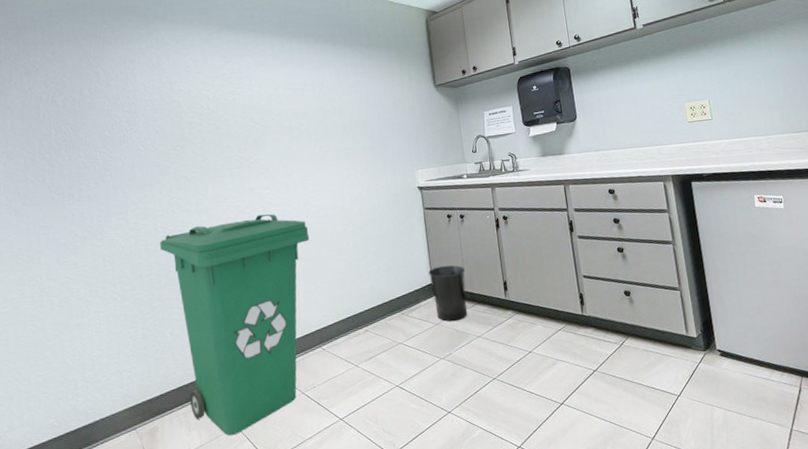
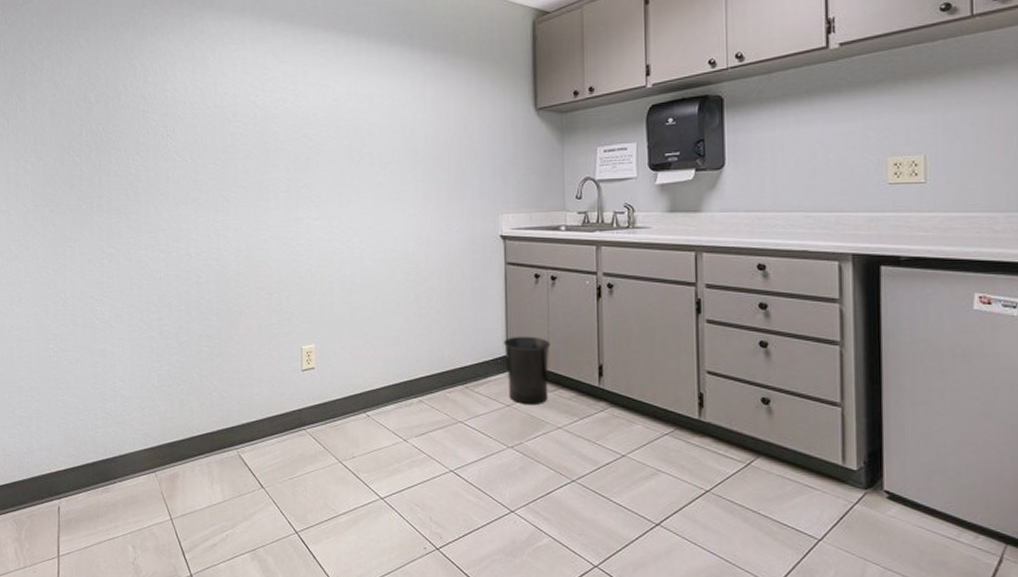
recycling bin: present [160,214,310,435] -> none [192,249,362,495]

